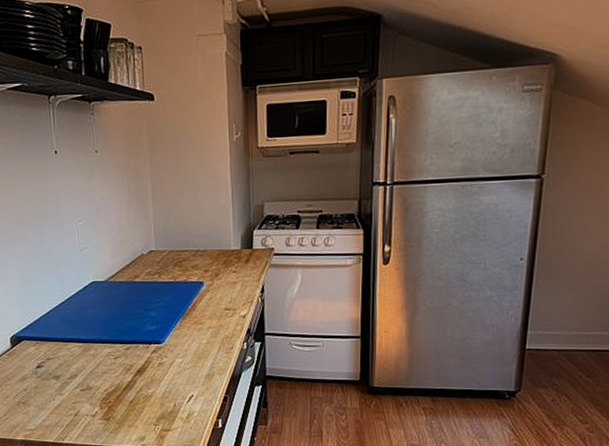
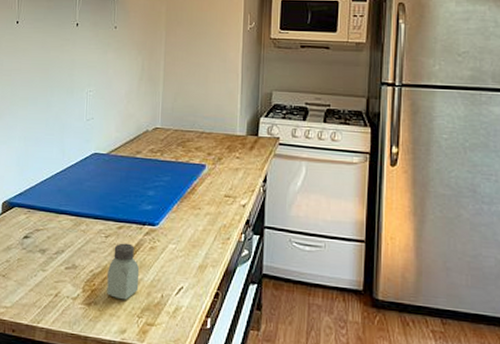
saltshaker: none [121,362,152,412] -> present [107,243,140,300]

